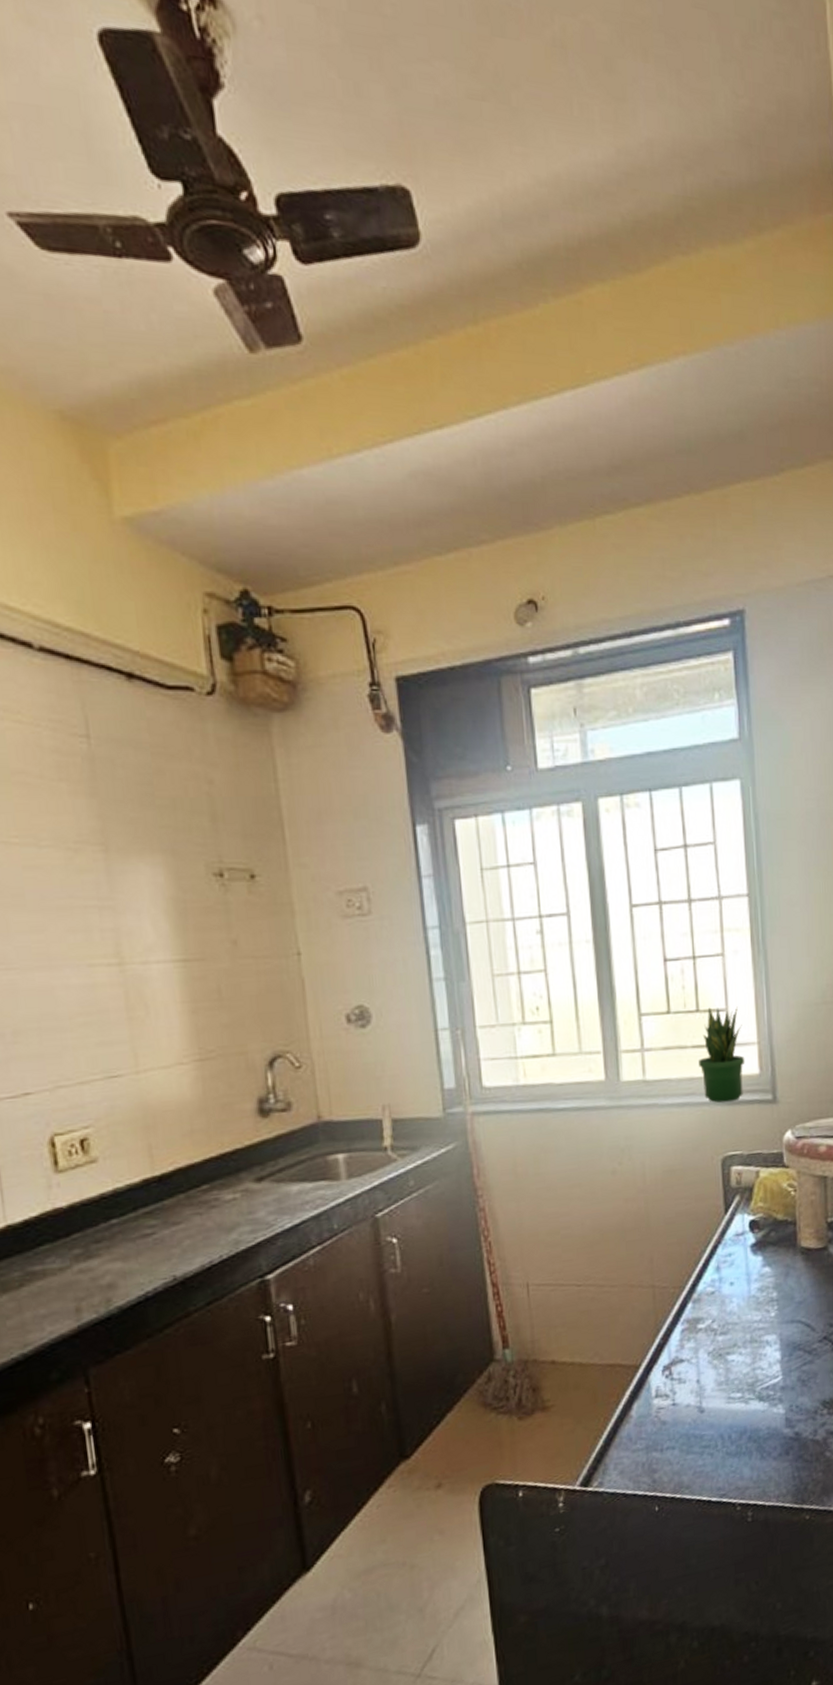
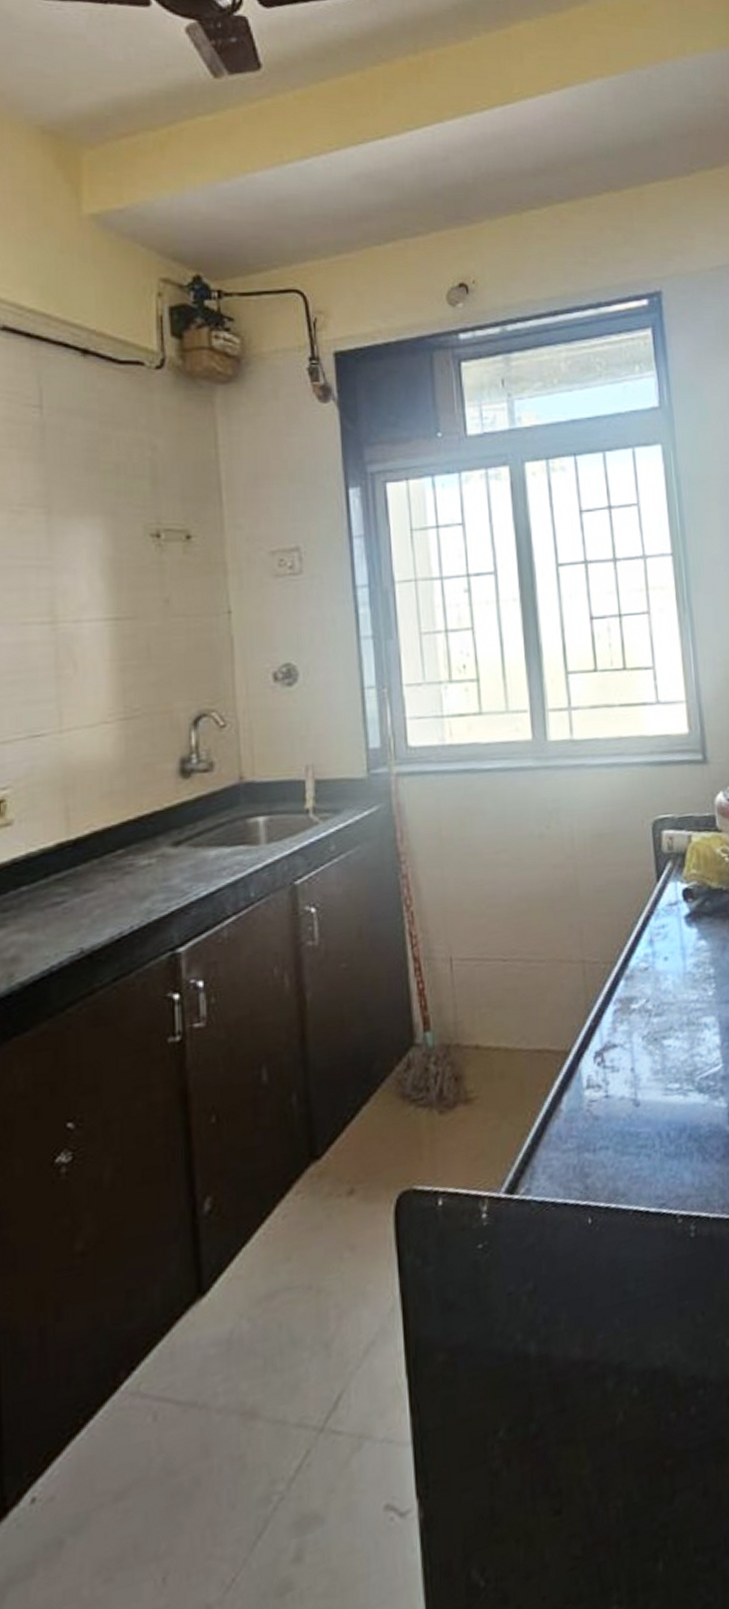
planter: present [699,1006,745,1104] -> none [626,664,674,764]

